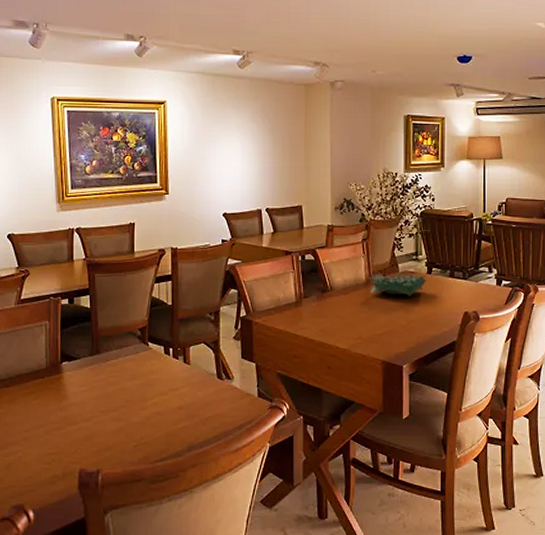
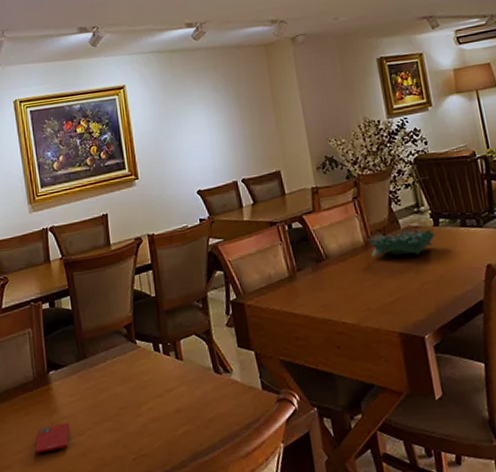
smartphone: none [41,409,78,434] -> present [34,422,70,453]

